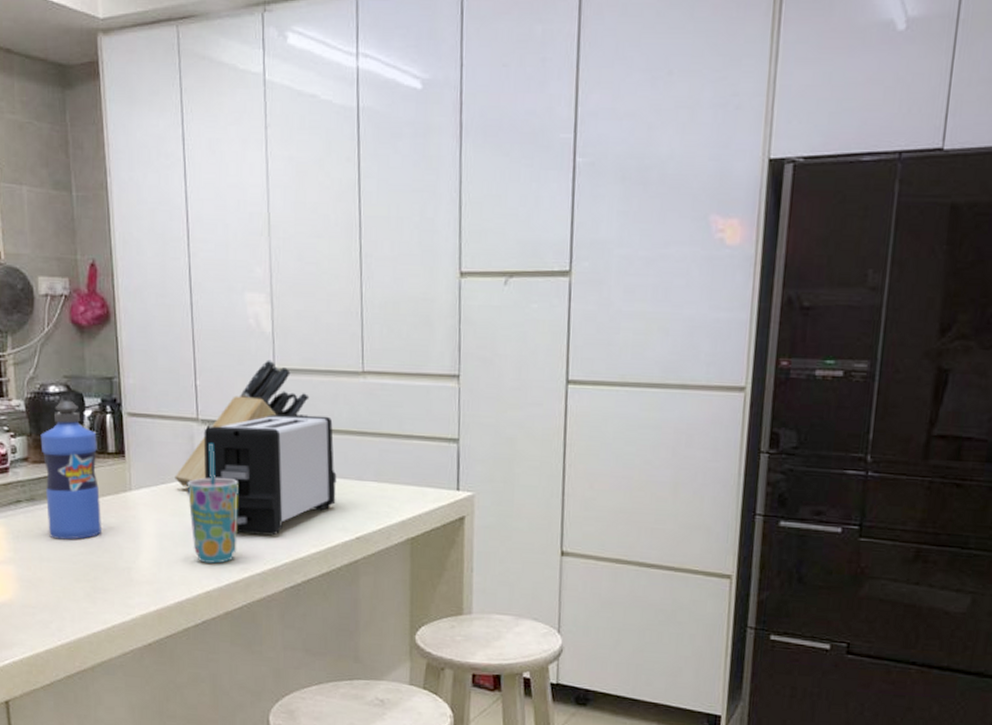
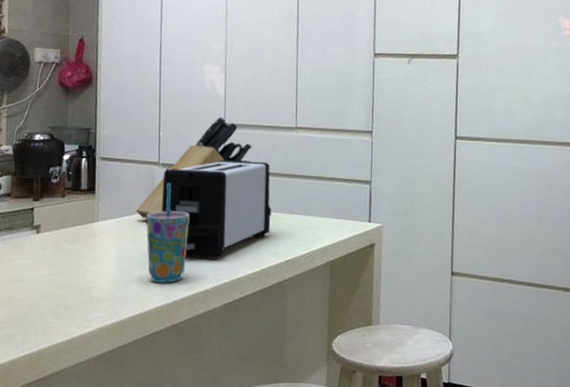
water bottle: present [40,400,101,540] -> none [22,146,72,263]

